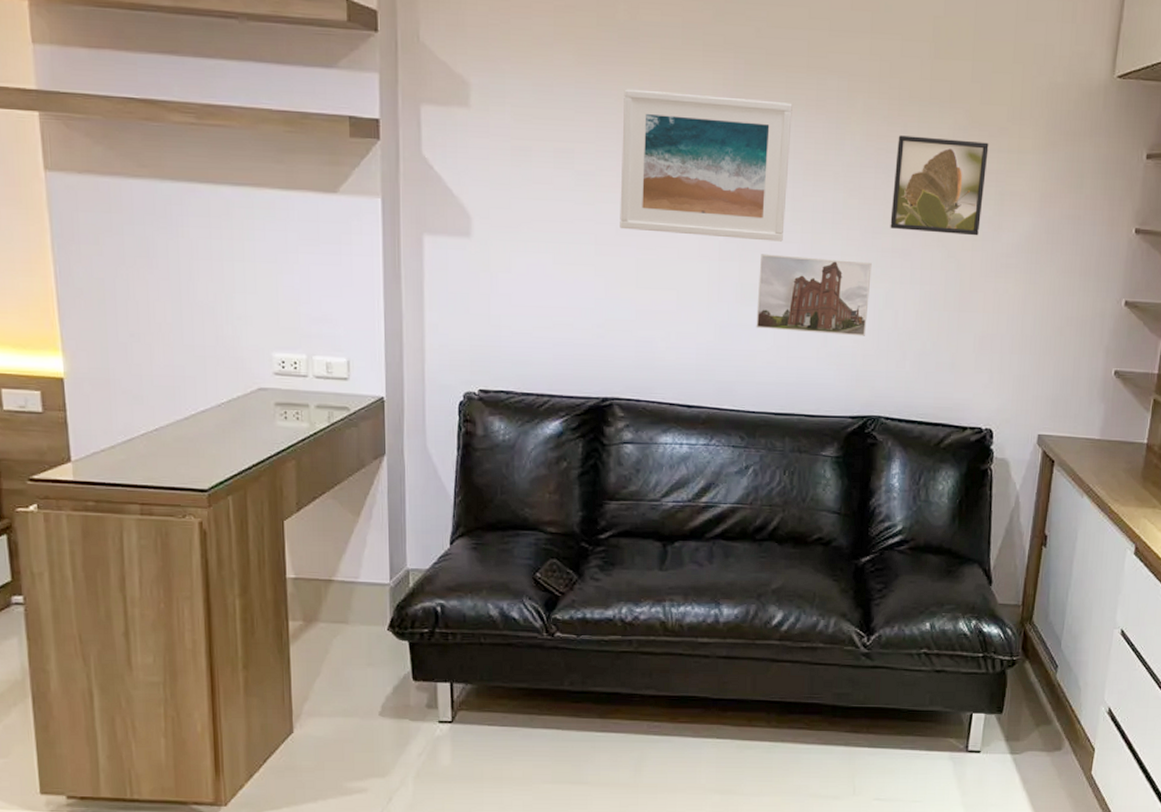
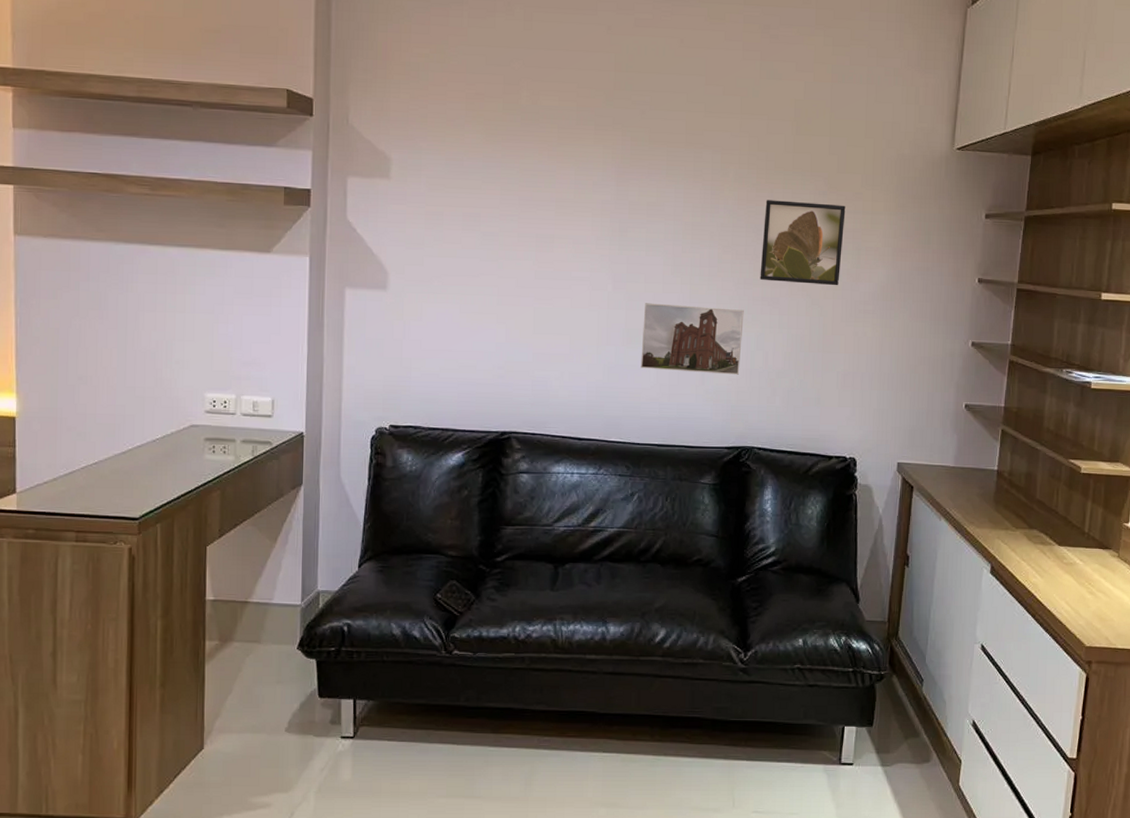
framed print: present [620,89,793,242] -> none [520,162,673,292]

